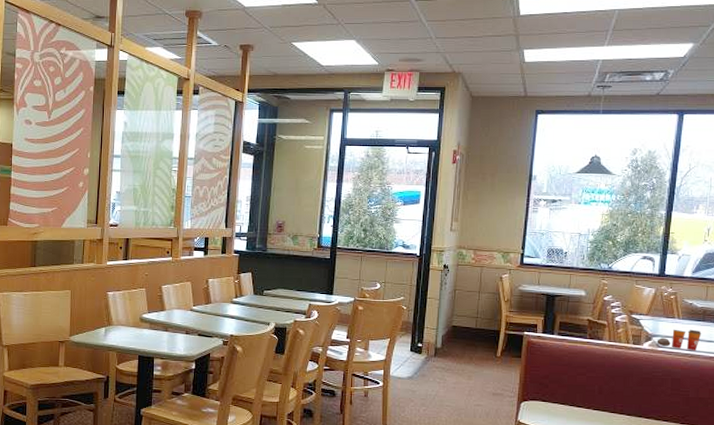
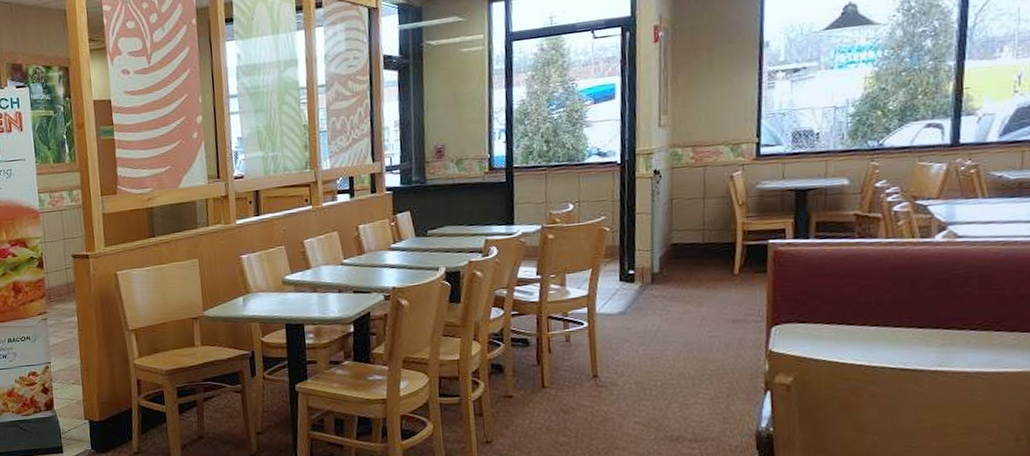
beverage cup: present [656,329,702,351] -> none [953,209,1018,238]

